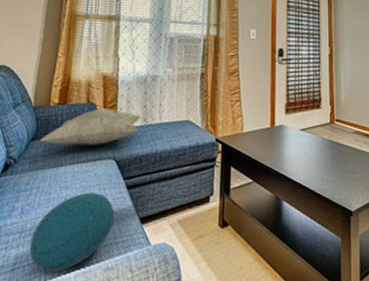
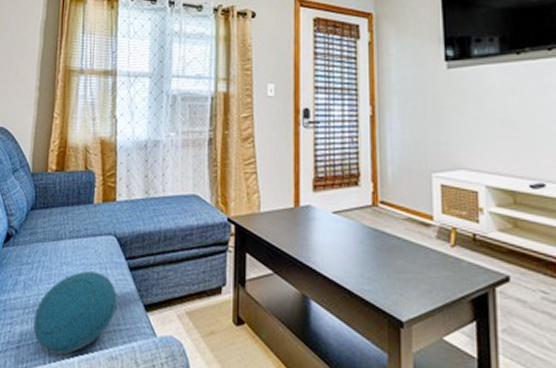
decorative pillow: present [39,108,140,145] -> none [39,177,141,219]

